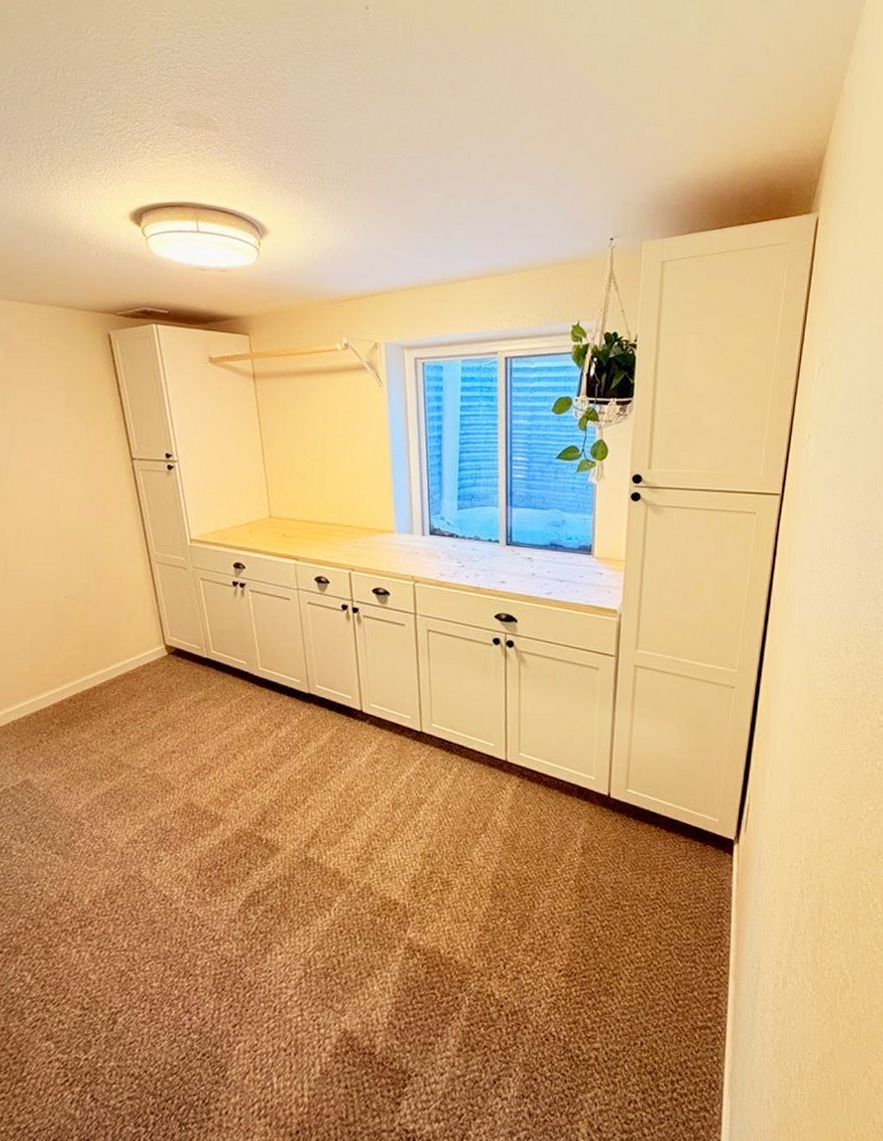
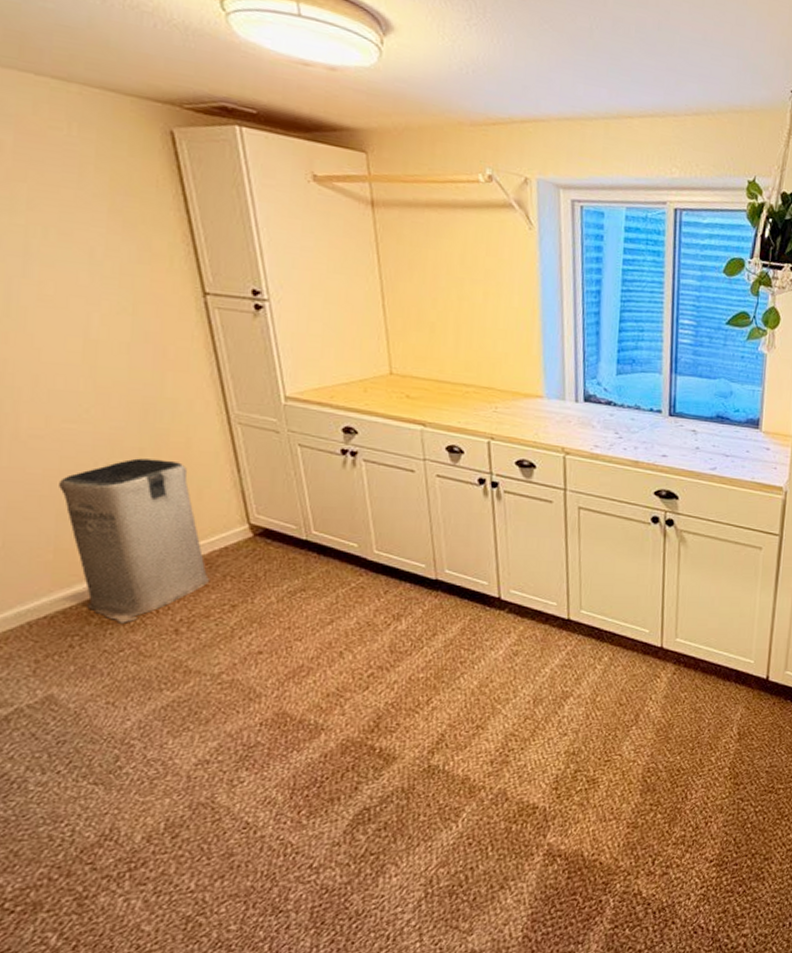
laundry basket: none [33,592,137,724] -> present [59,458,211,623]

